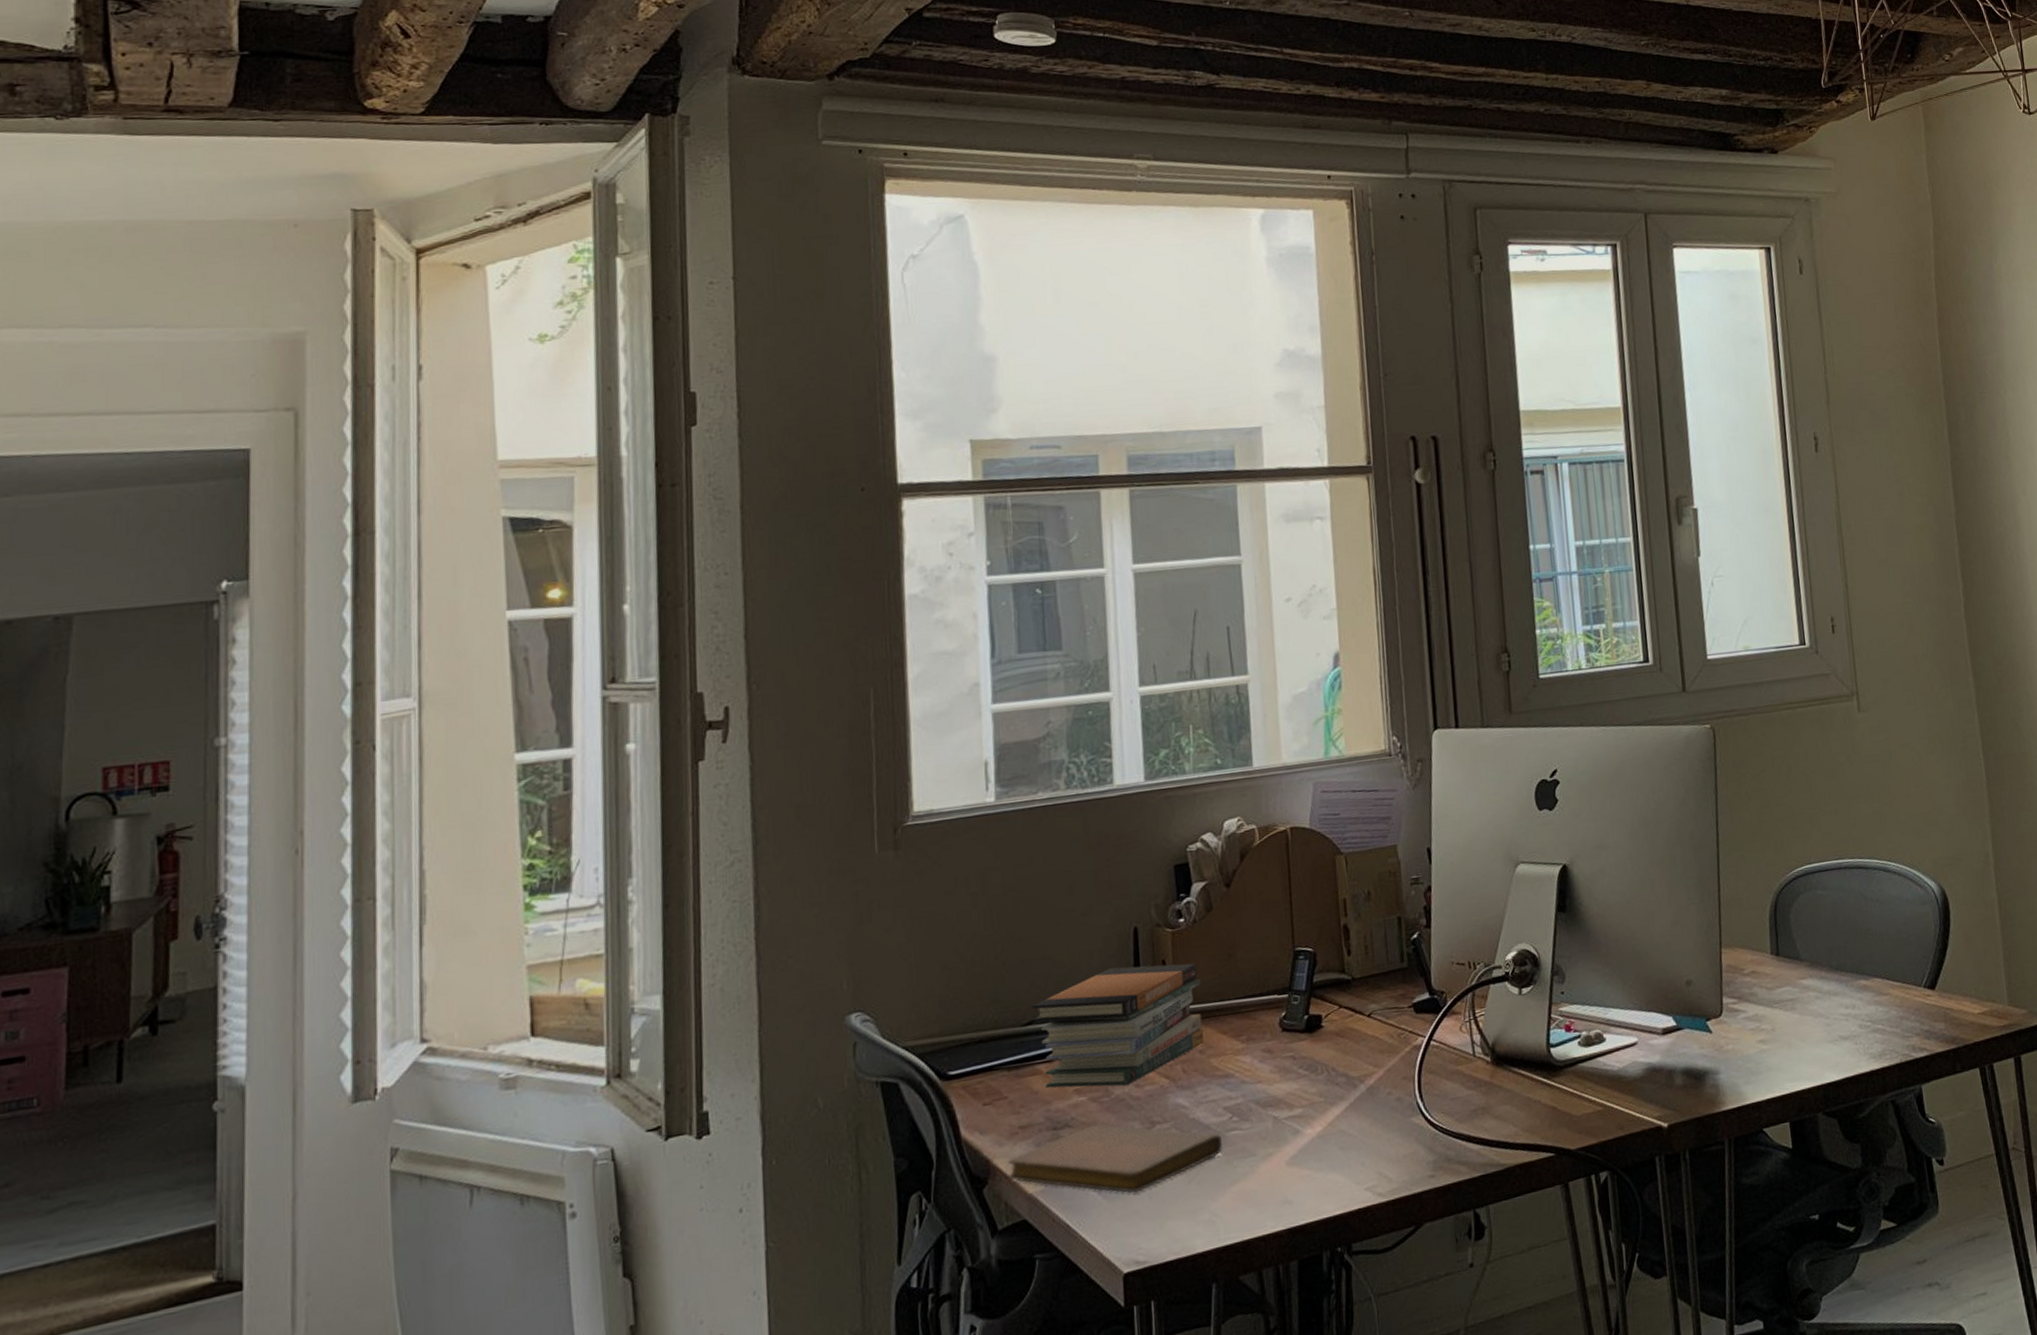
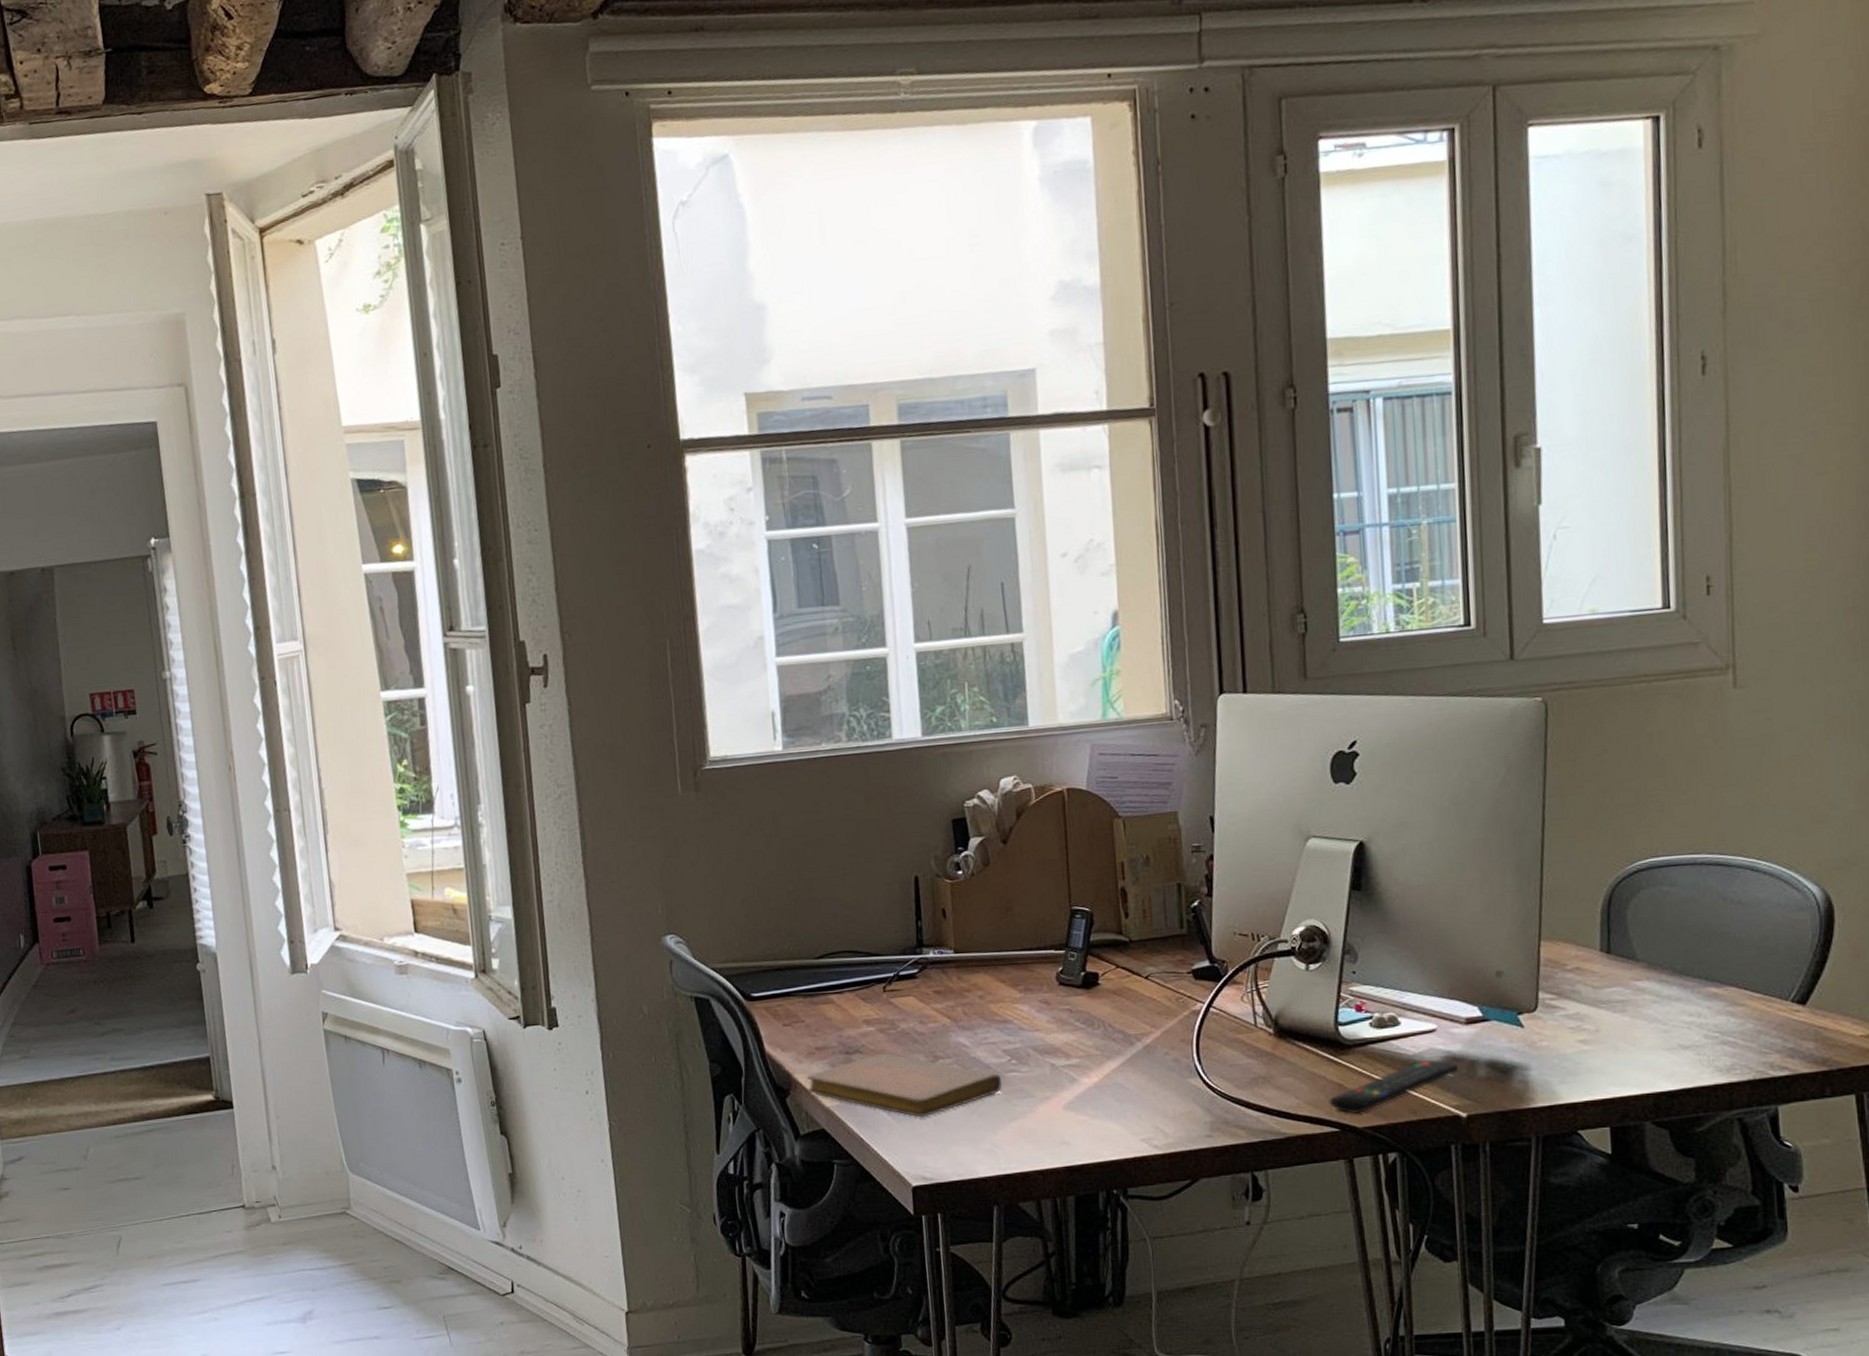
book stack: present [1031,963,1204,1088] -> none [822,912,983,1022]
remote control: none [1544,1072,1658,1136] -> present [1329,1059,1458,1114]

